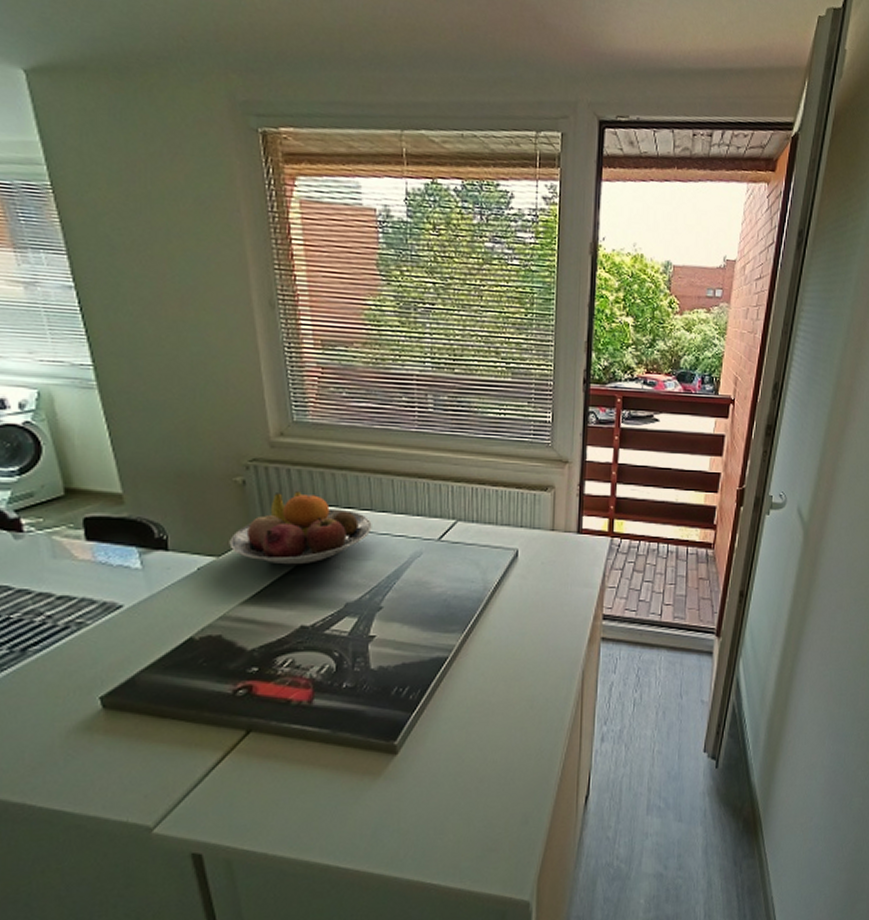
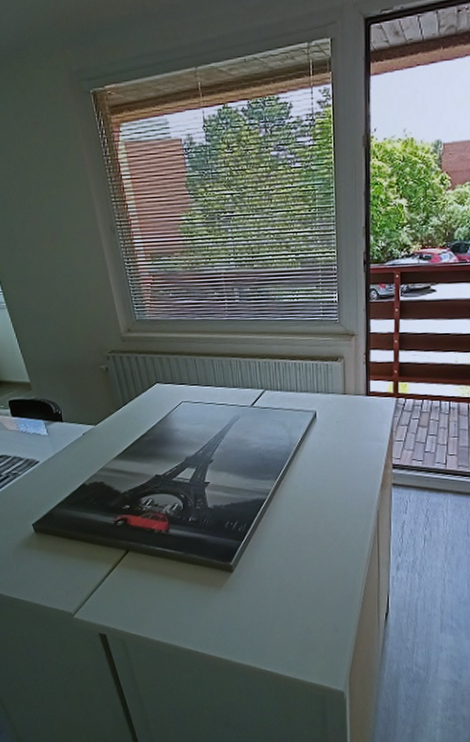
fruit bowl: present [229,491,372,565] -> none [101,374,200,430]

